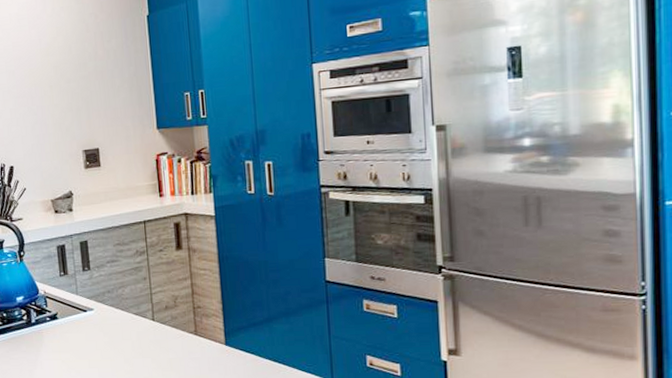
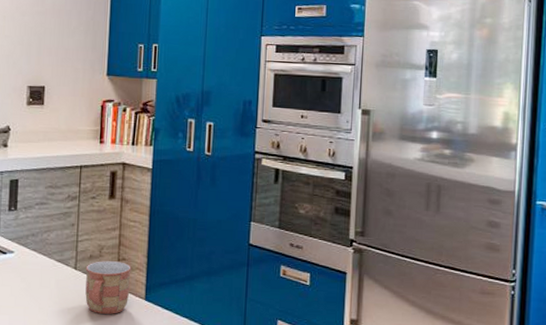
mug: none [163,310,209,361] -> present [85,261,131,314]

